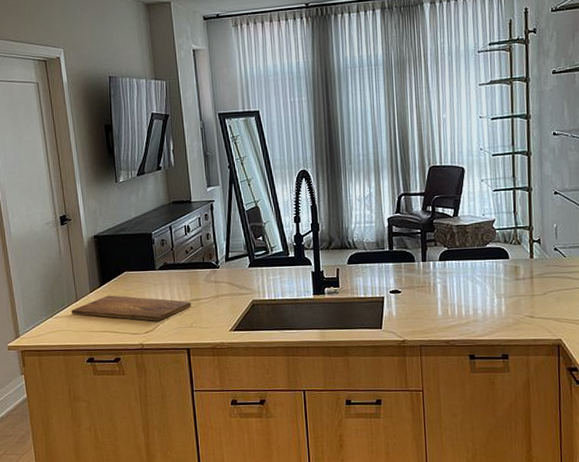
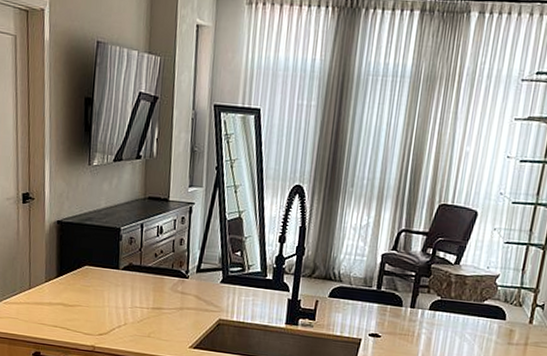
cutting board: present [71,295,191,321] -> none [22,288,153,325]

